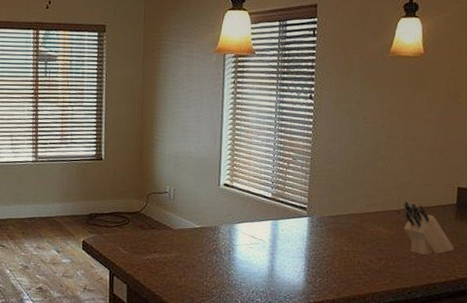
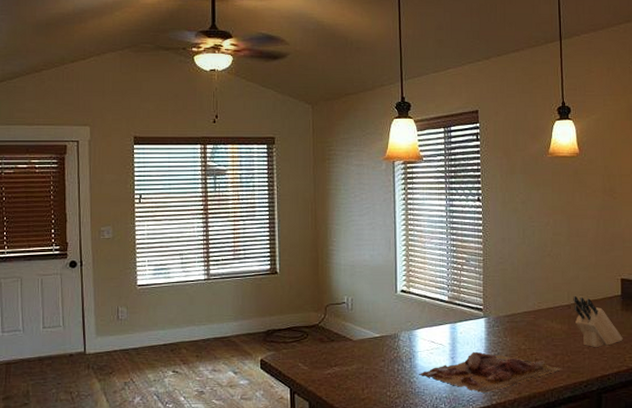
cutting board: none [237,249,386,291] -> present [419,351,563,393]

